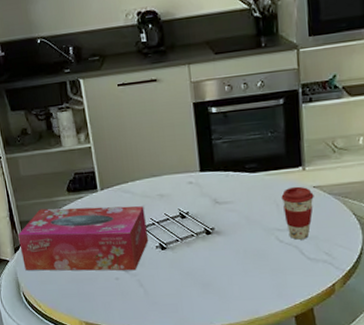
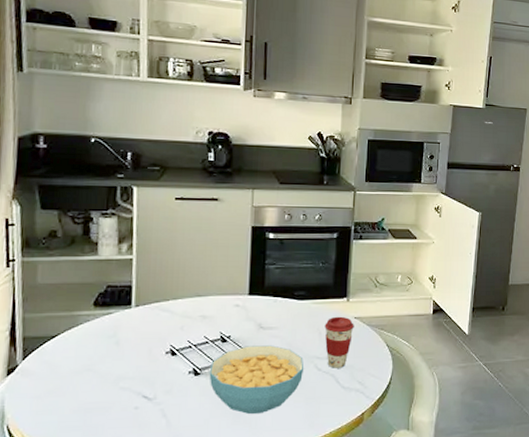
tissue box: present [18,206,149,271] -> none [16,323,182,399]
cereal bowl: none [174,219,266,285] -> present [209,345,304,415]

